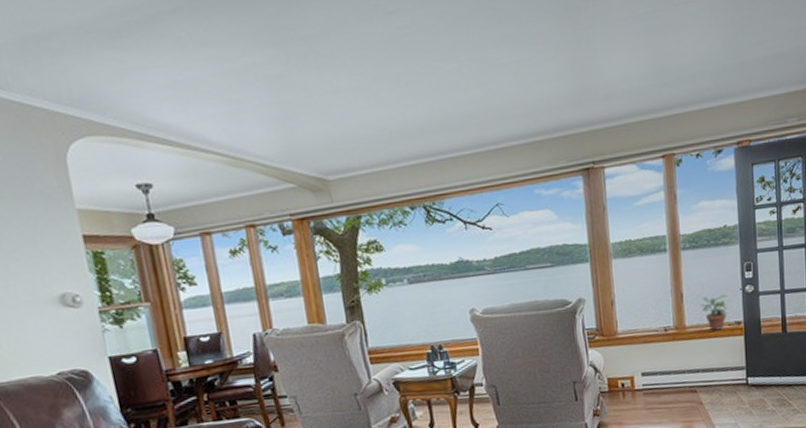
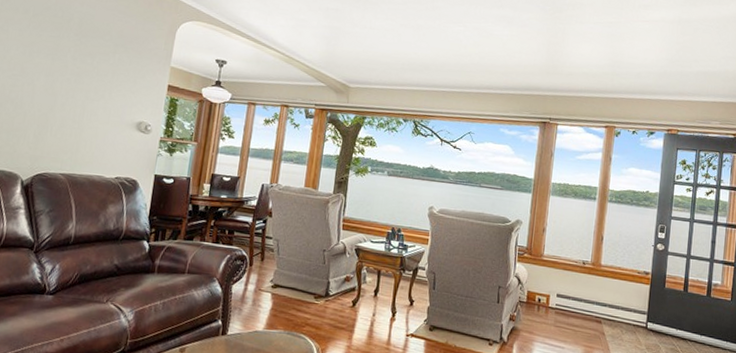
potted plant: present [700,294,728,331] -> none [616,244,641,275]

